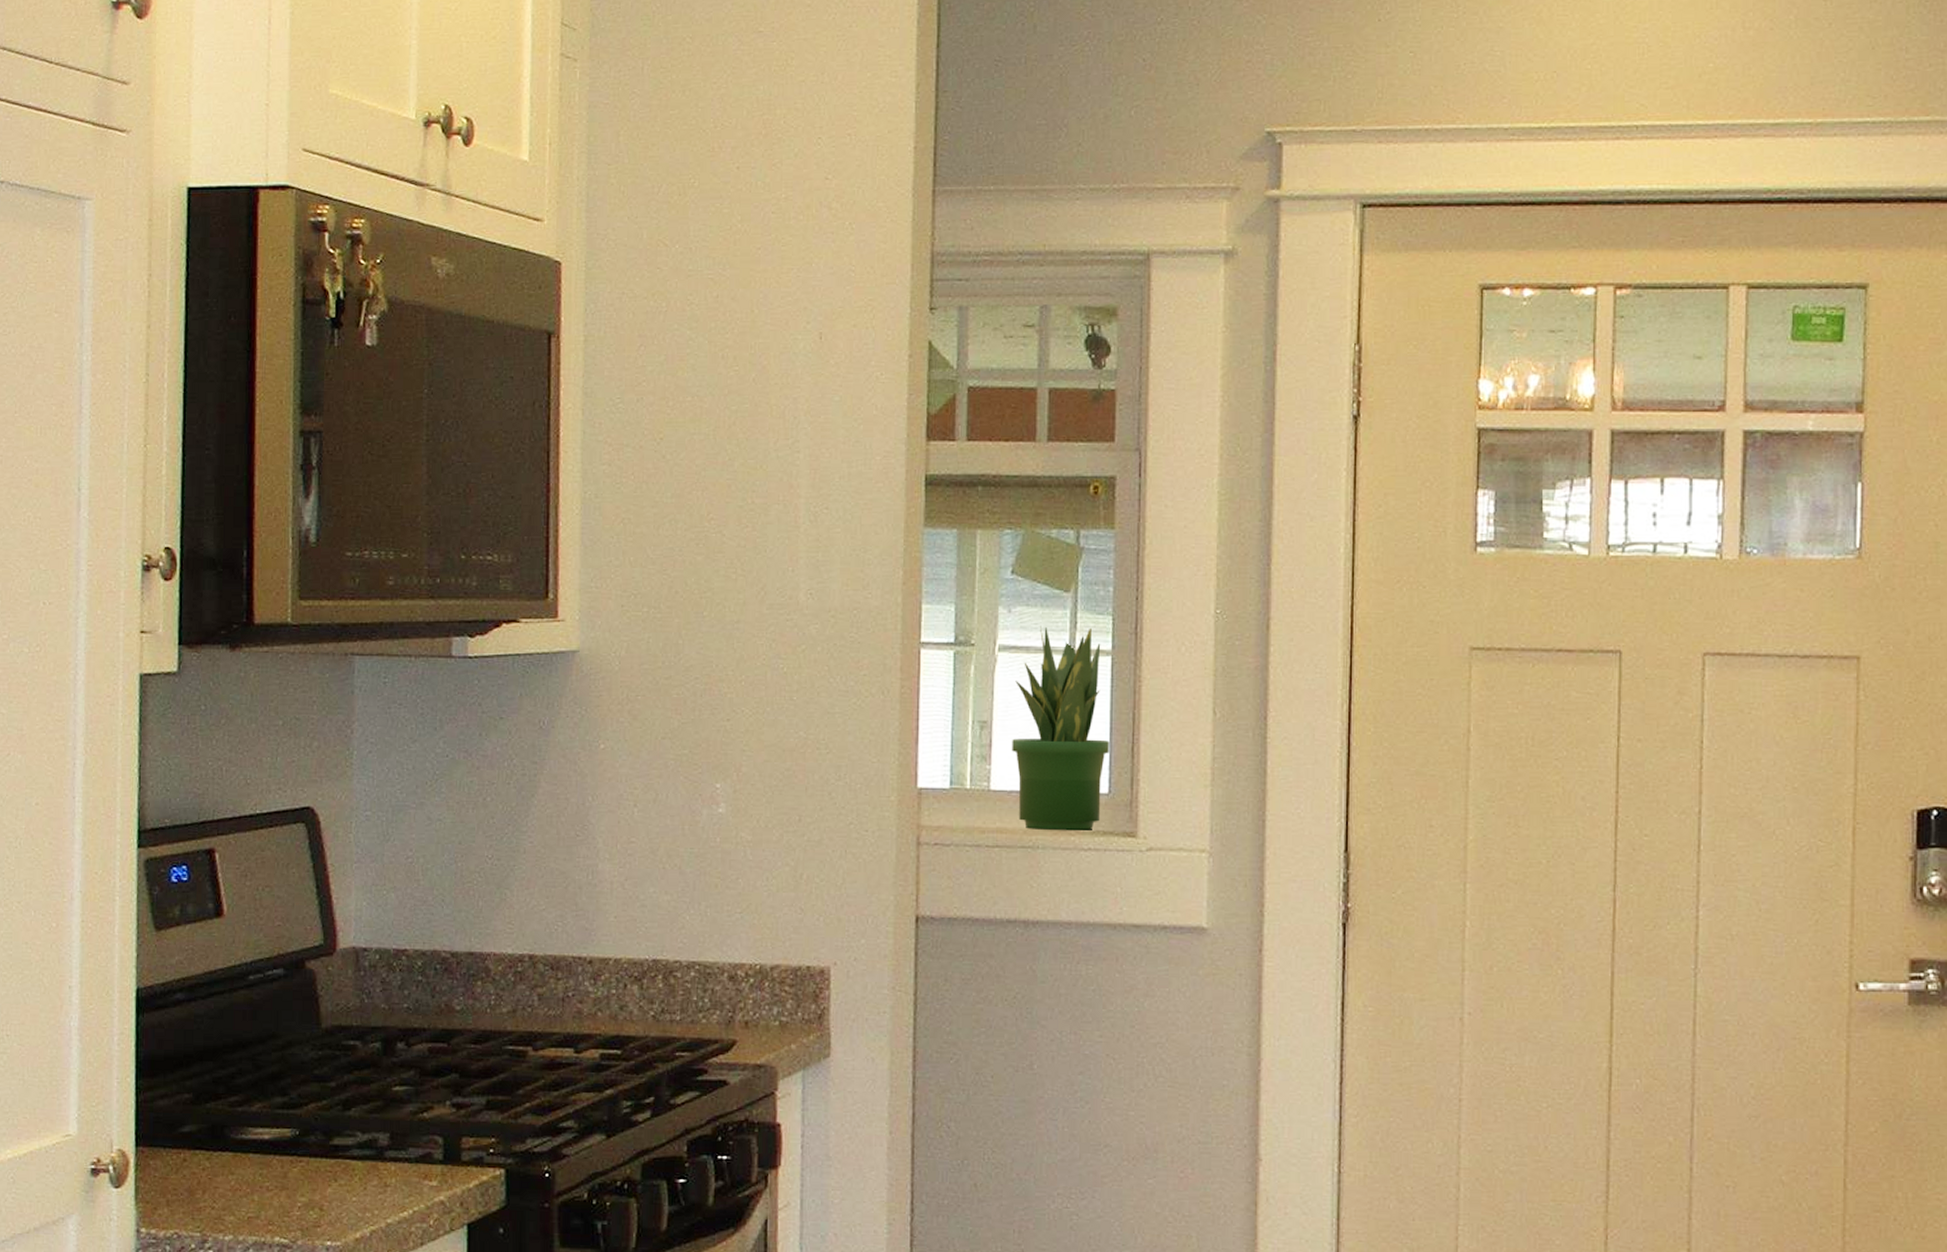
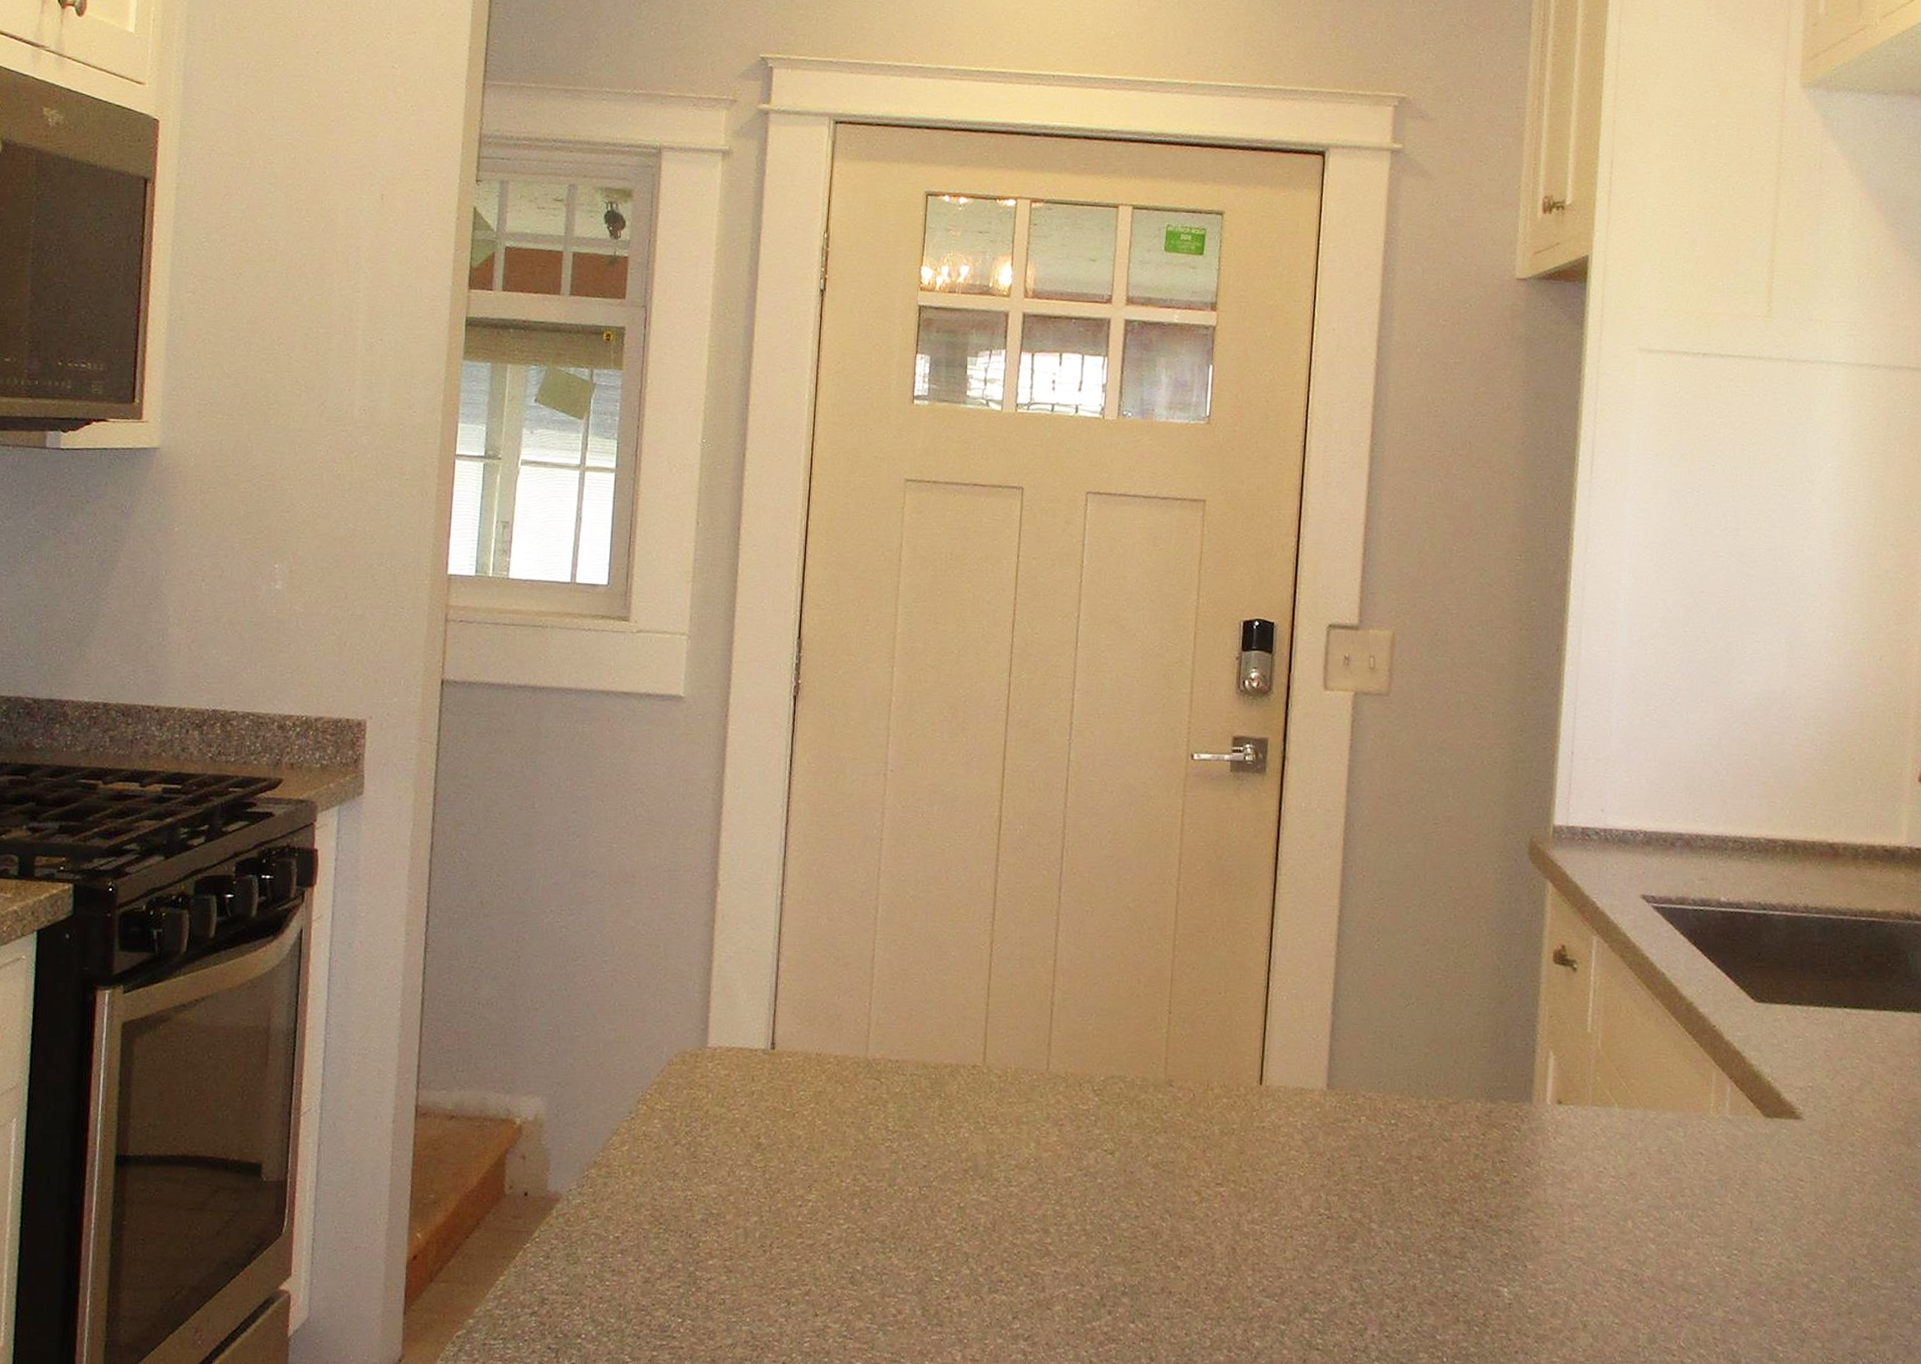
planter: present [1012,626,1109,832] -> none [529,446,610,615]

